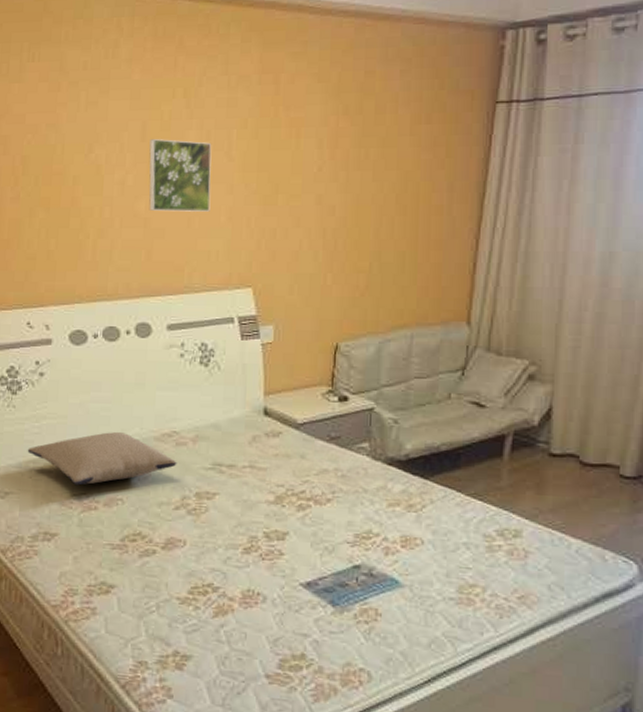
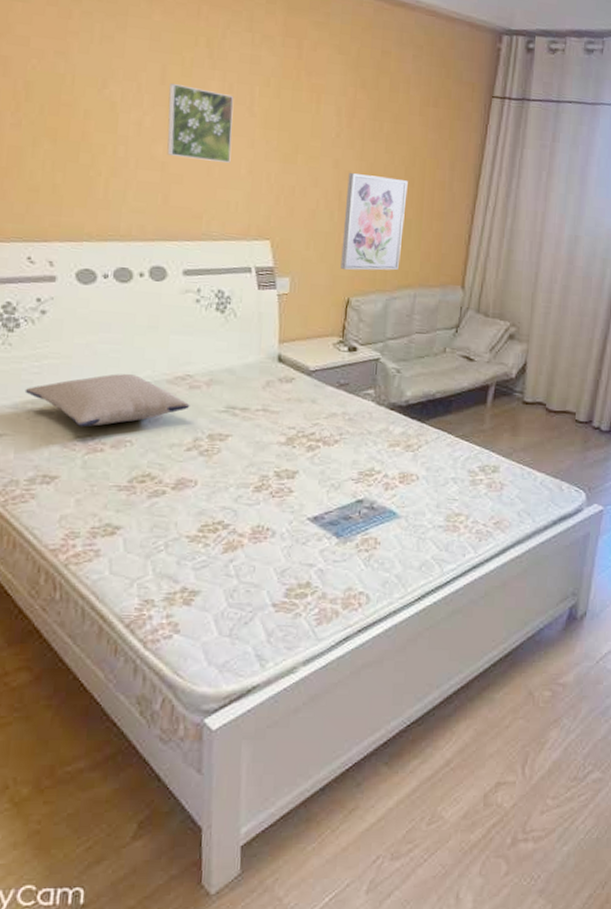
wall art: none [327,208,400,314] -> present [340,173,408,271]

